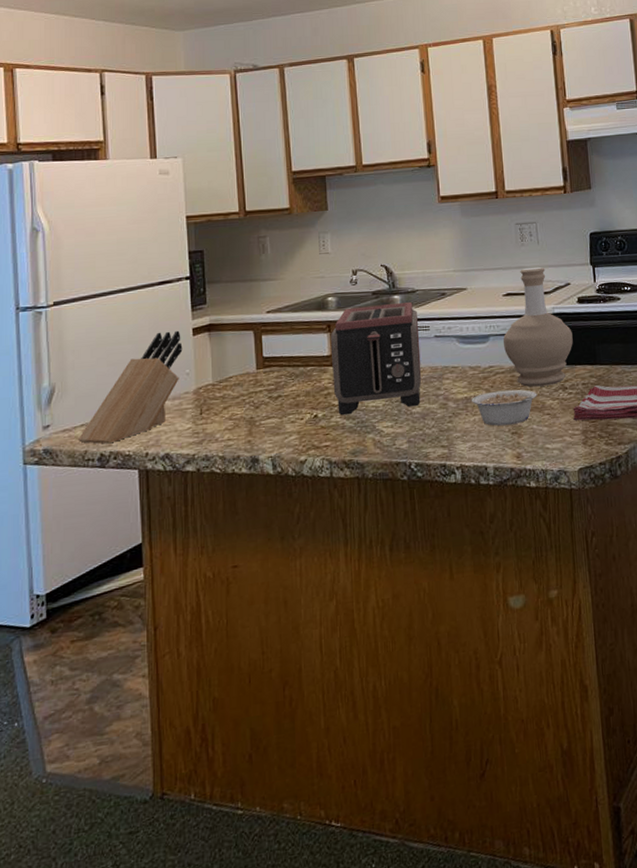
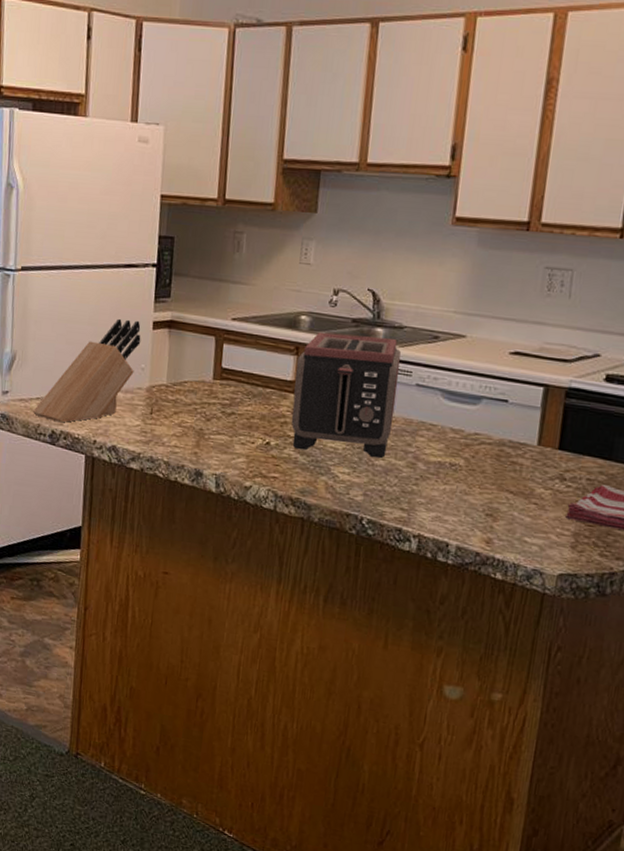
legume: present [472,389,537,426] -> none [445,462,527,506]
bottle: present [503,266,573,388] -> none [497,325,589,472]

